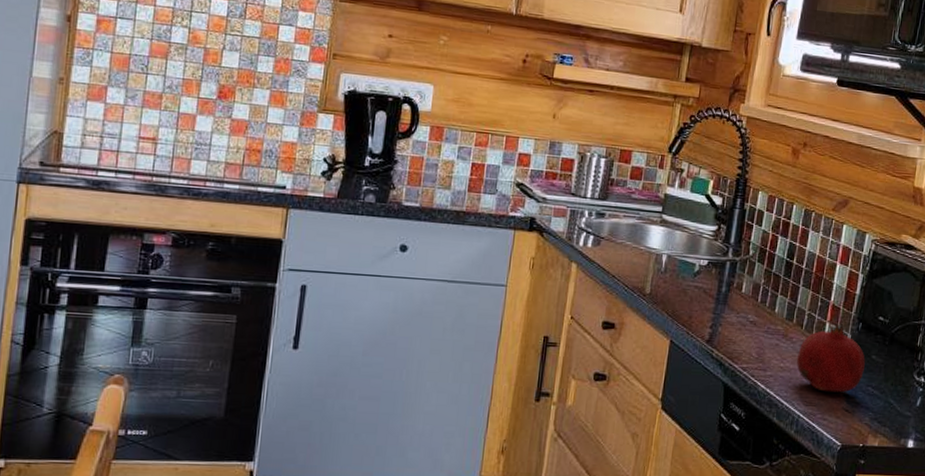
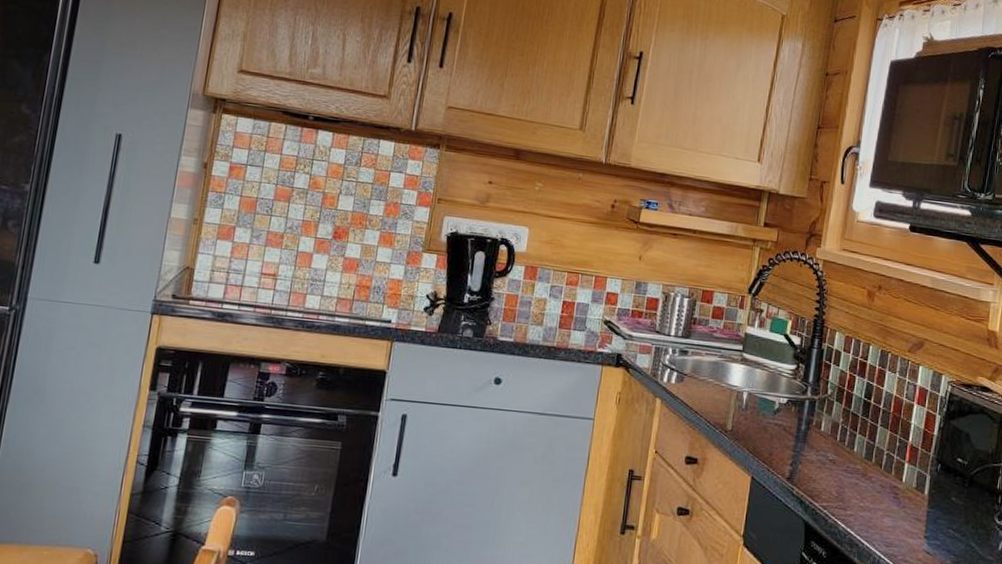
fruit: present [796,323,865,393] -> none [876,464,945,534]

